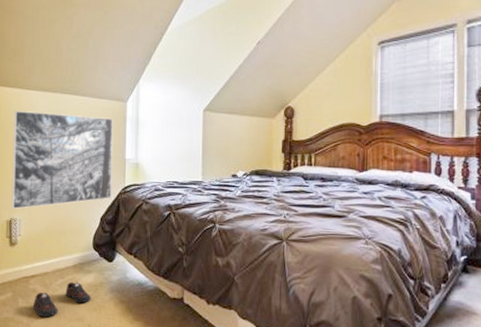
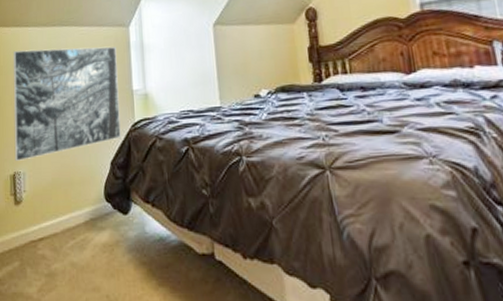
shoe: present [32,282,91,318] -> none [42,242,107,290]

